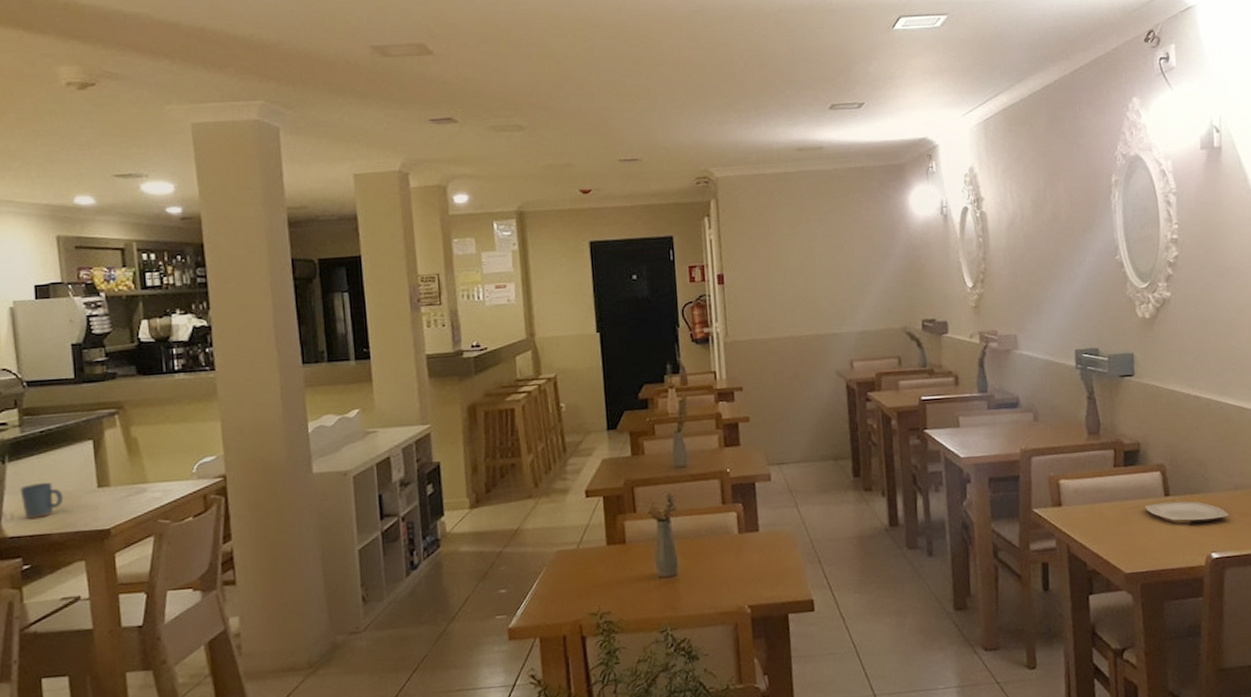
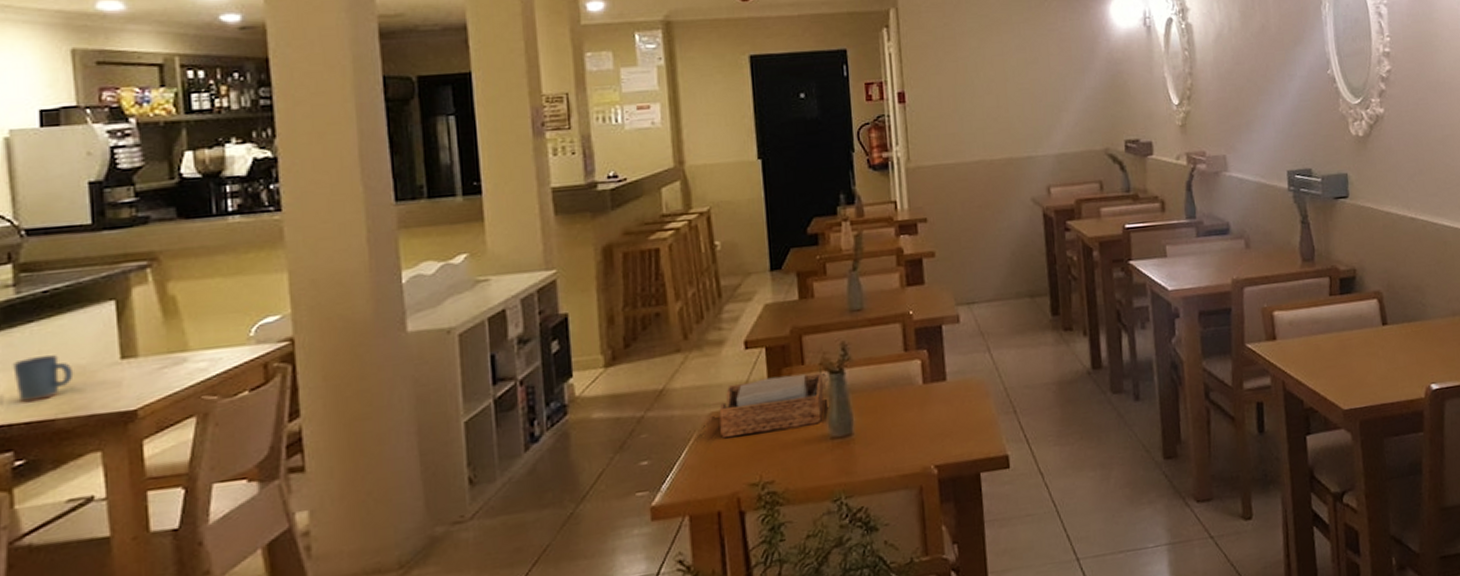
napkin holder: none [564,520,653,574] -> present [719,373,824,439]
plate: present [1145,501,1230,524] -> none [1362,329,1449,354]

